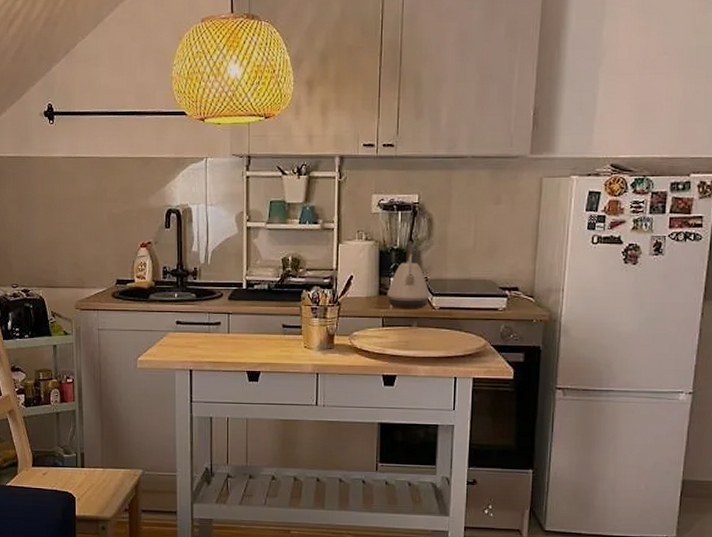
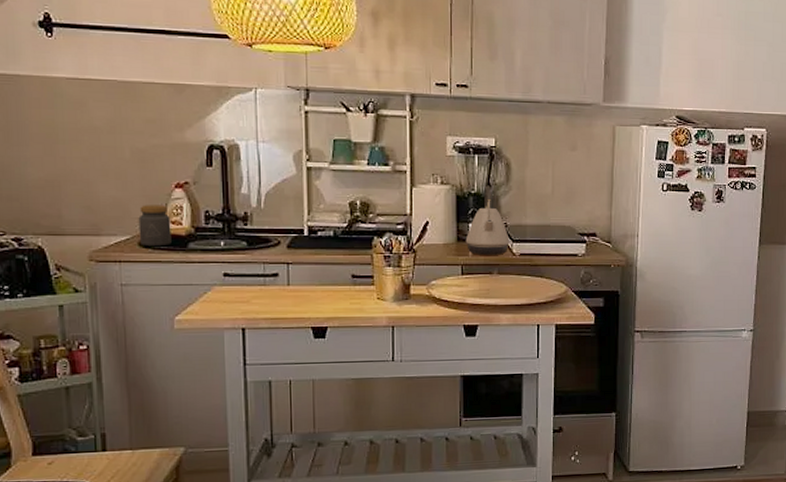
jar: none [112,262,137,298] -> present [138,205,172,247]

